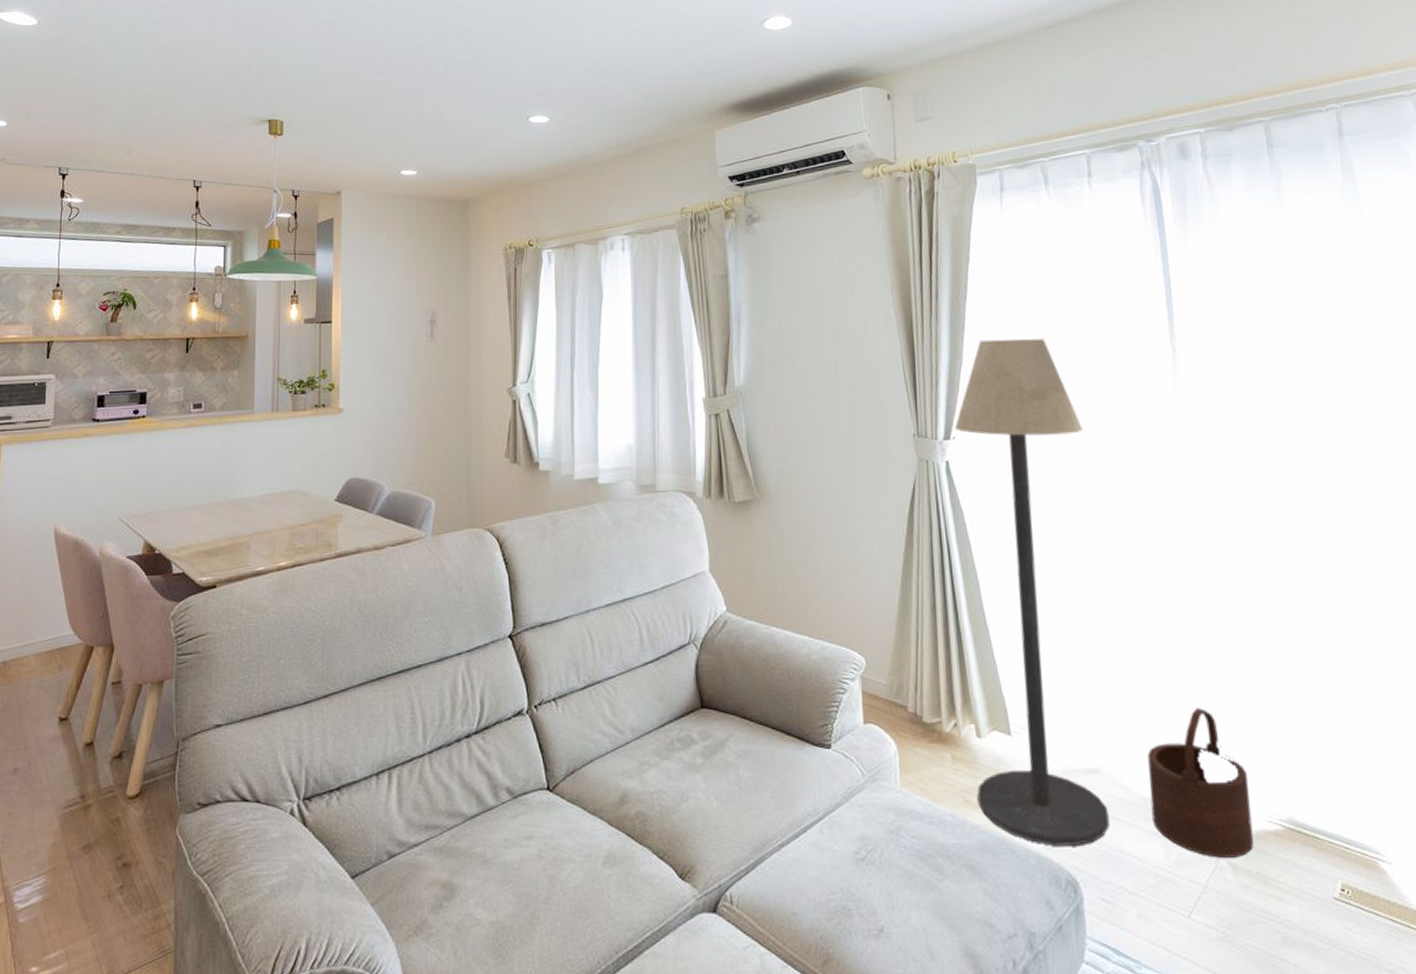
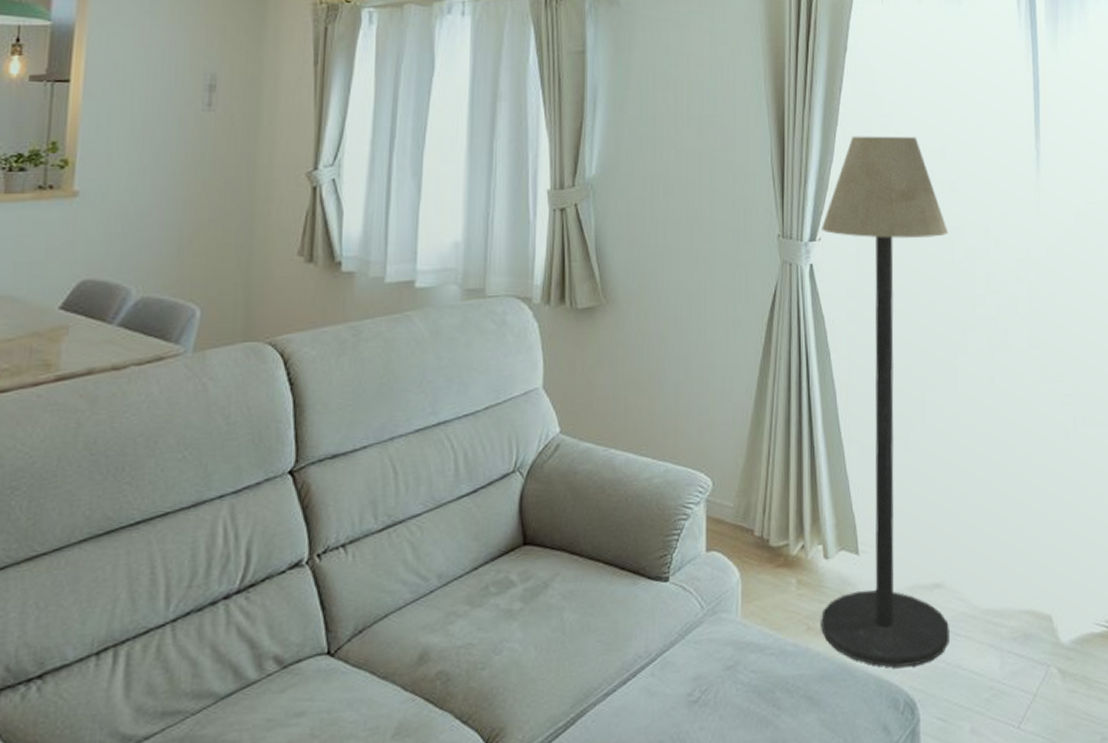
wooden bucket: present [1147,708,1254,858] -> none [989,515,1082,665]

